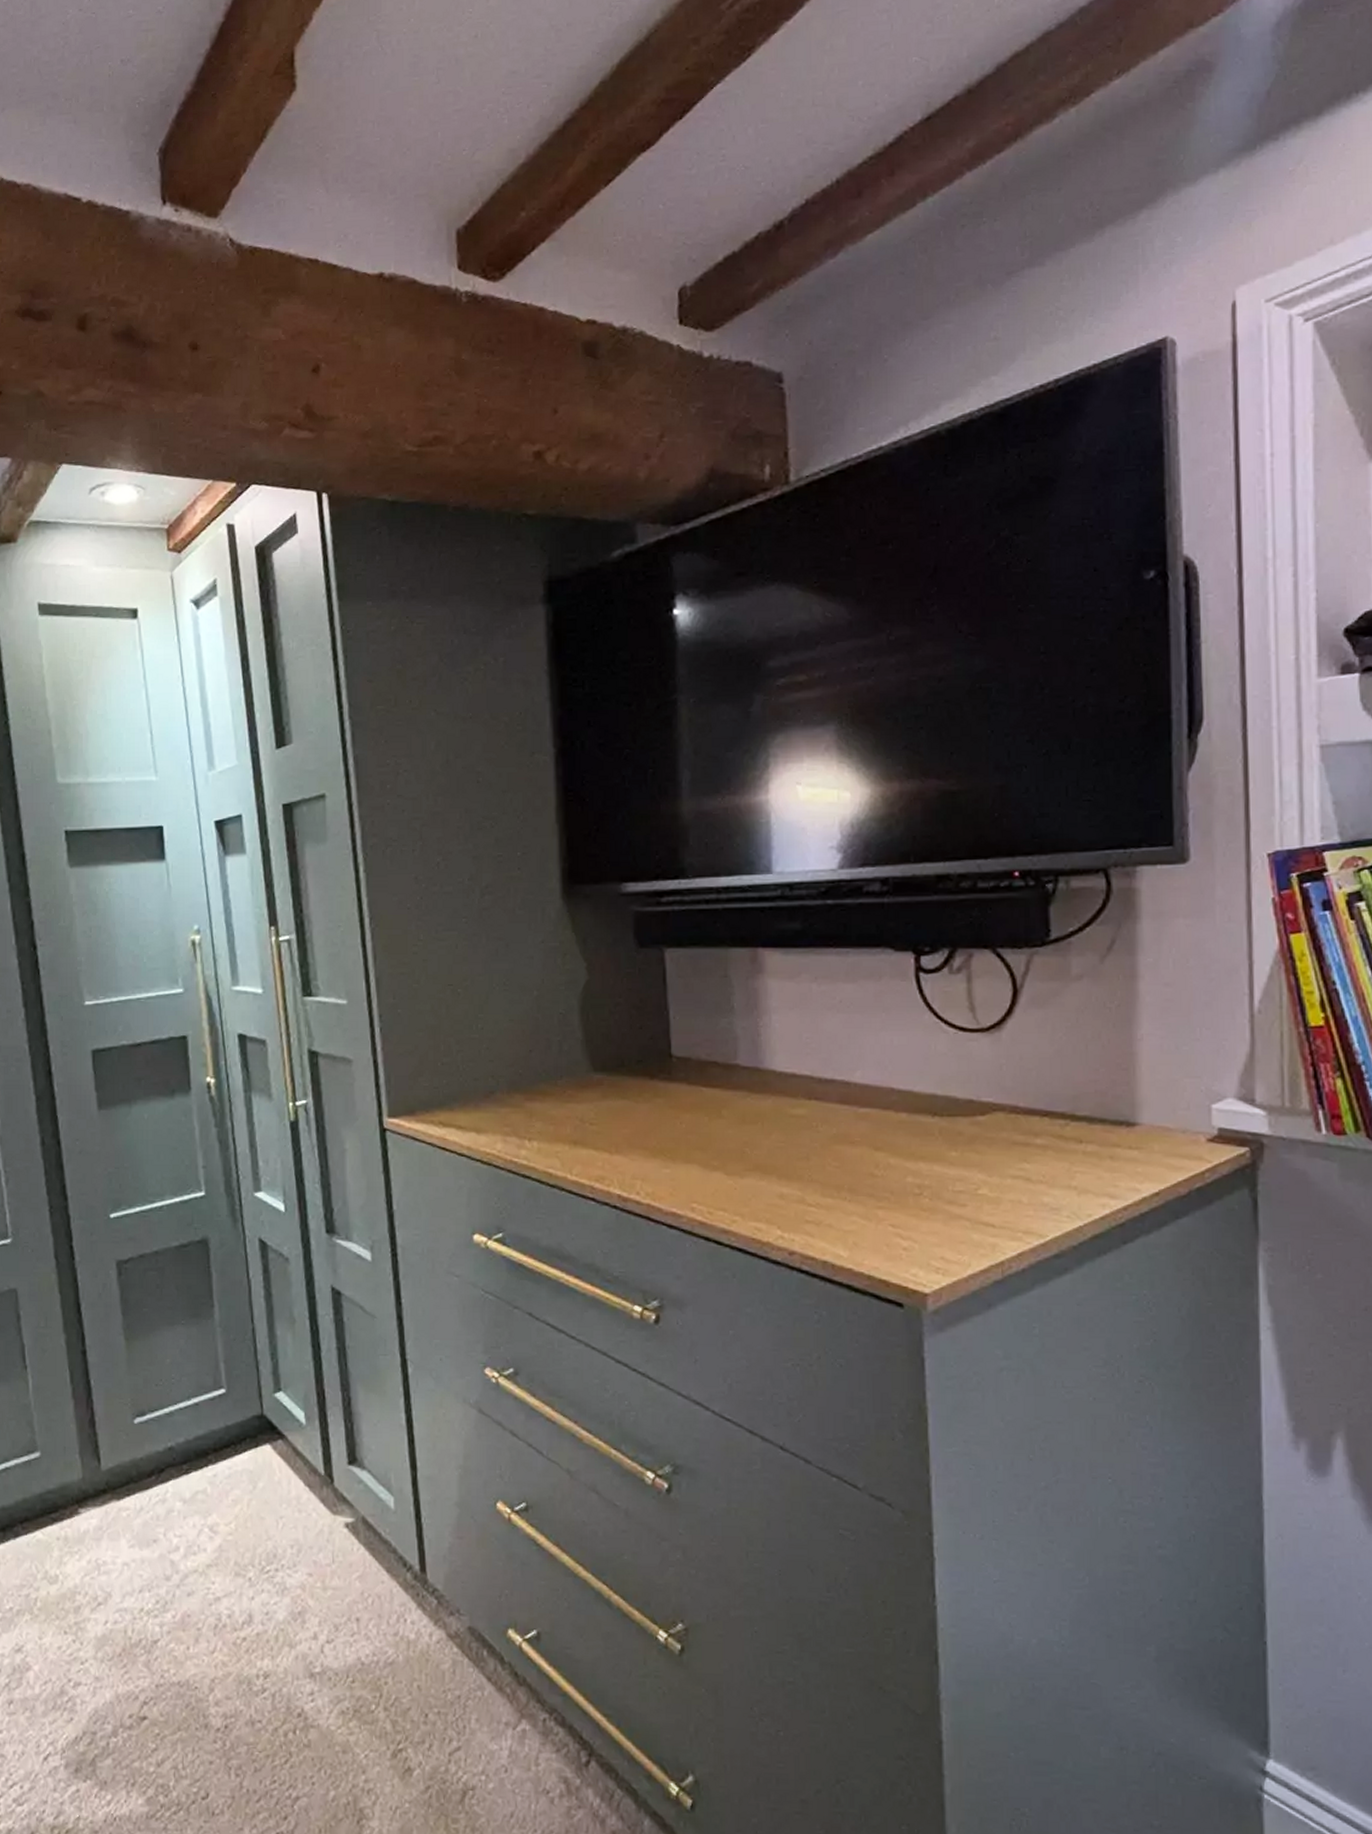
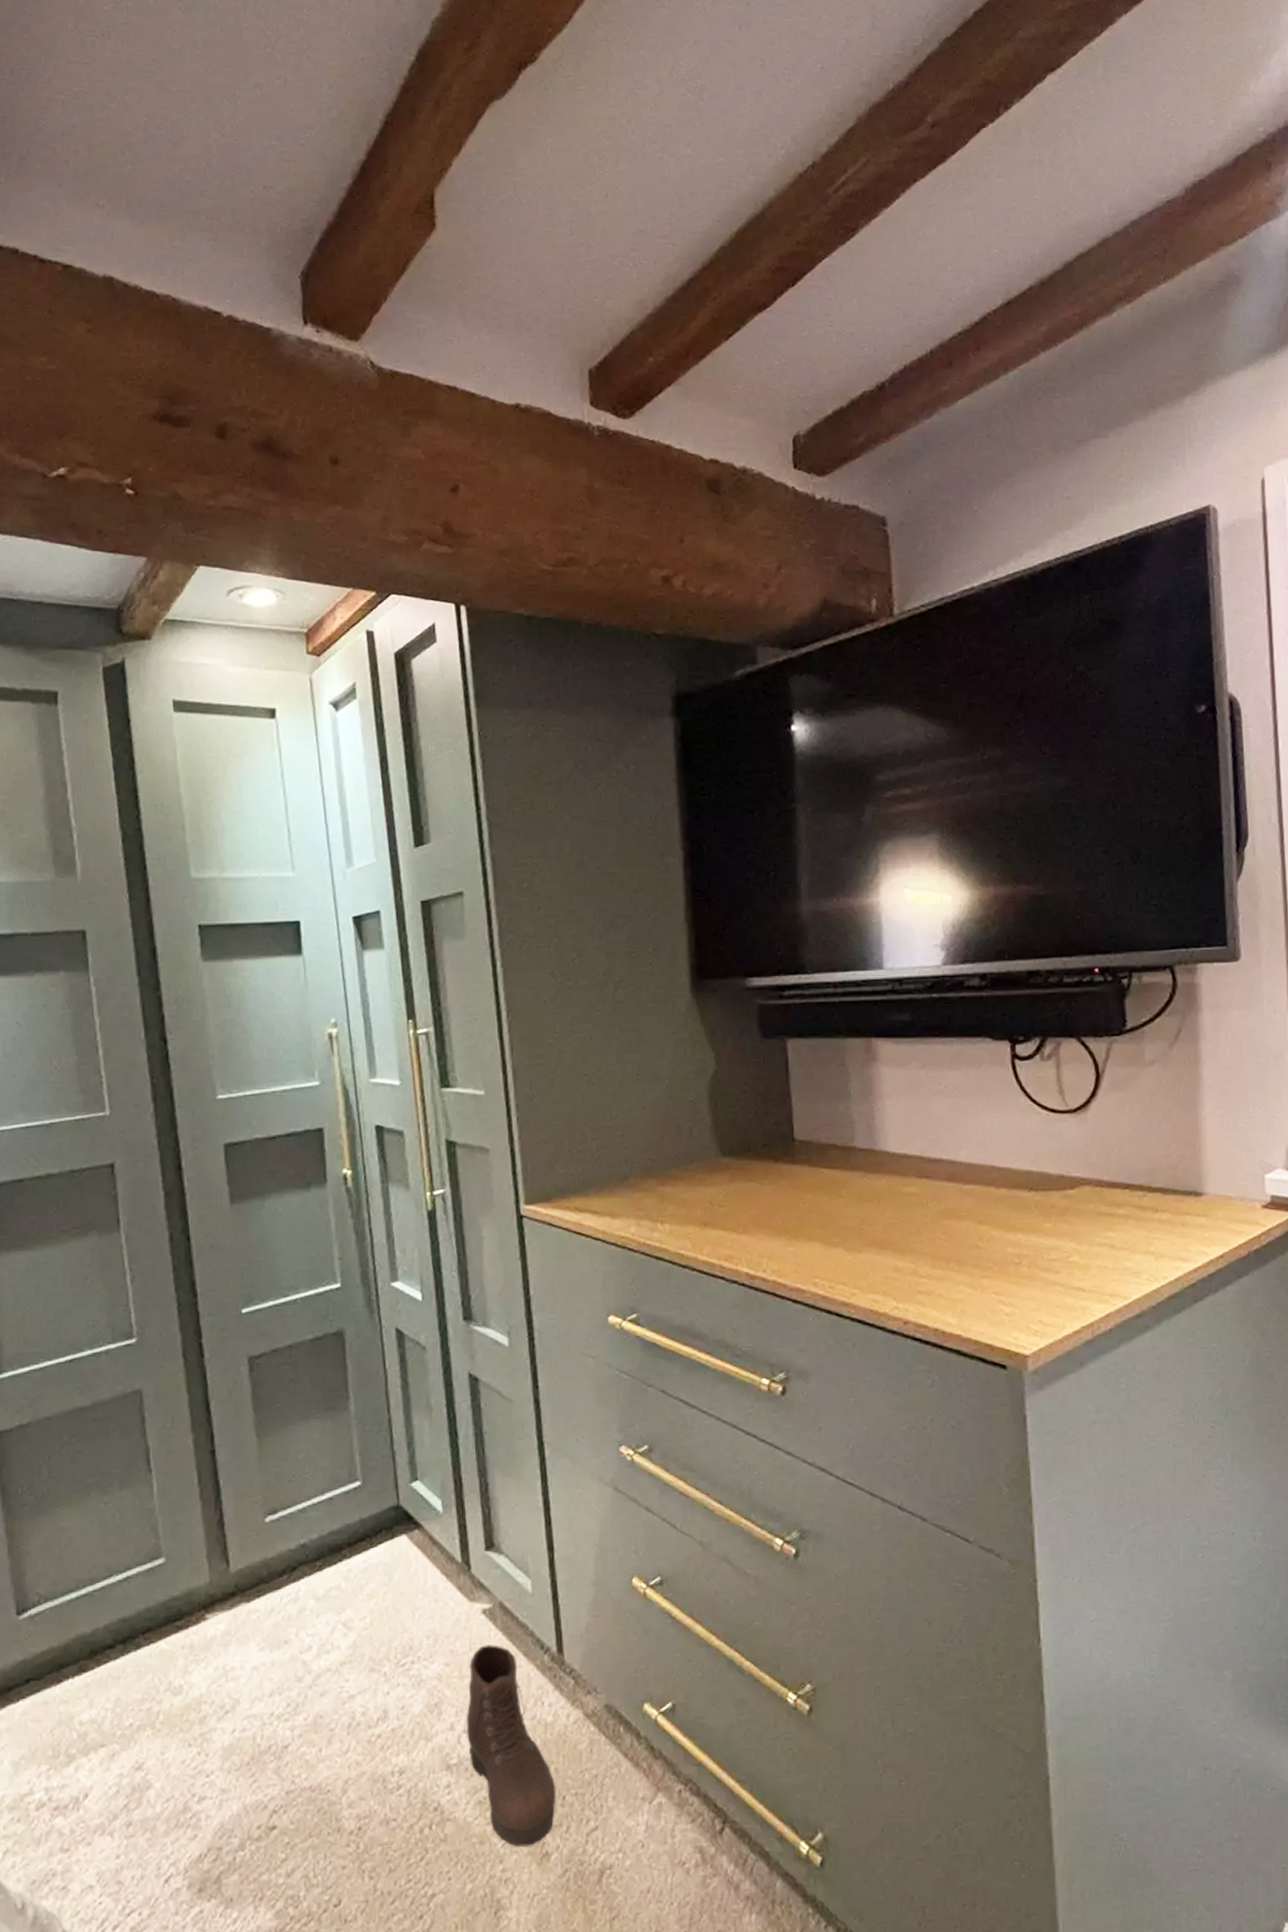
boot: none [329,1558,419,1760] -> present [466,1645,556,1847]

